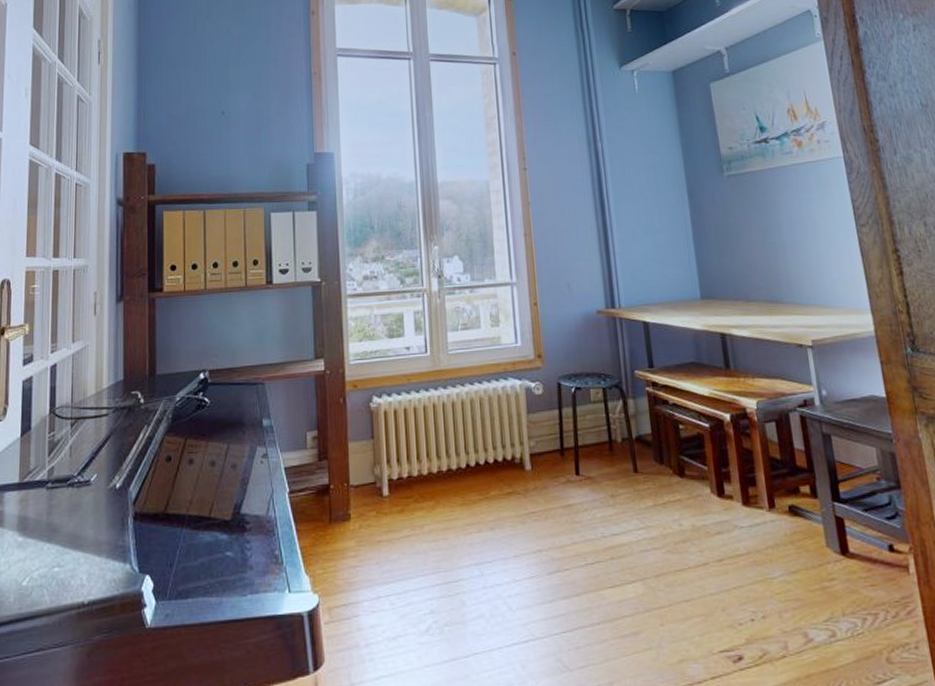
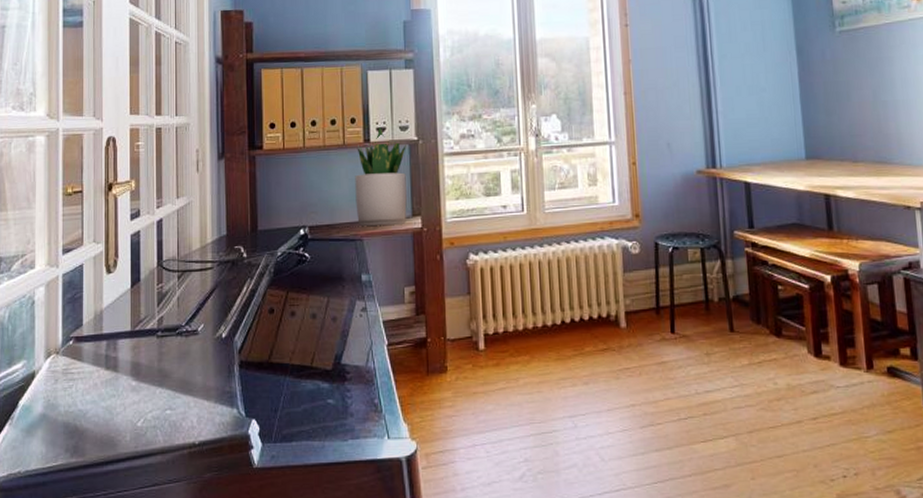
planter: none [257,269,310,370] -> present [355,127,407,227]

